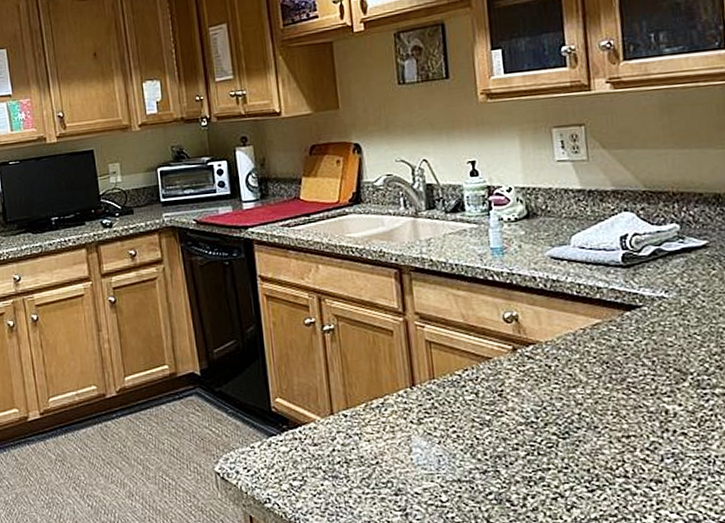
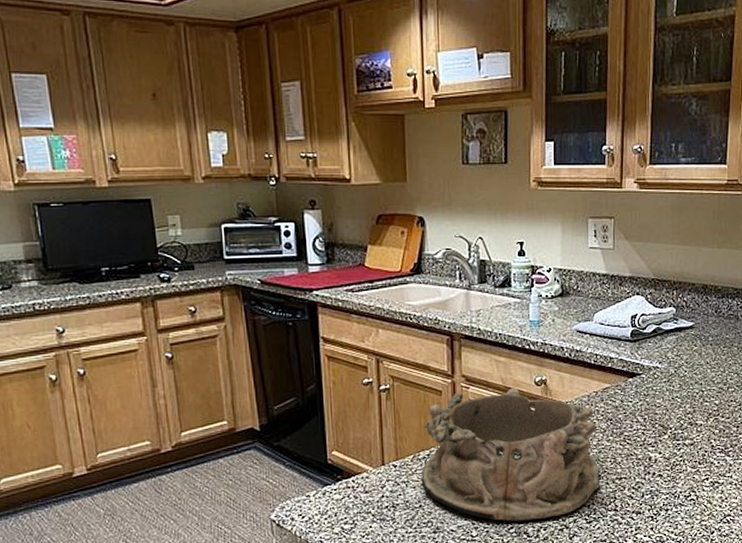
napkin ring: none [376,325,601,486] -> present [421,387,600,521]

